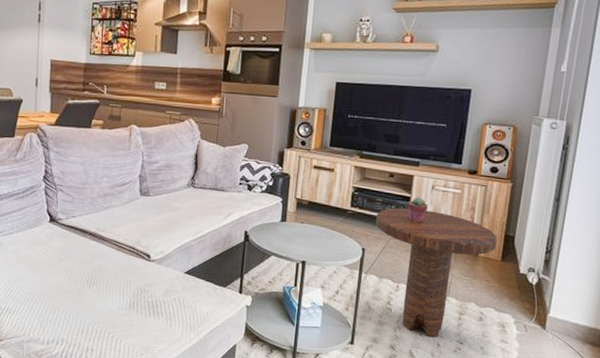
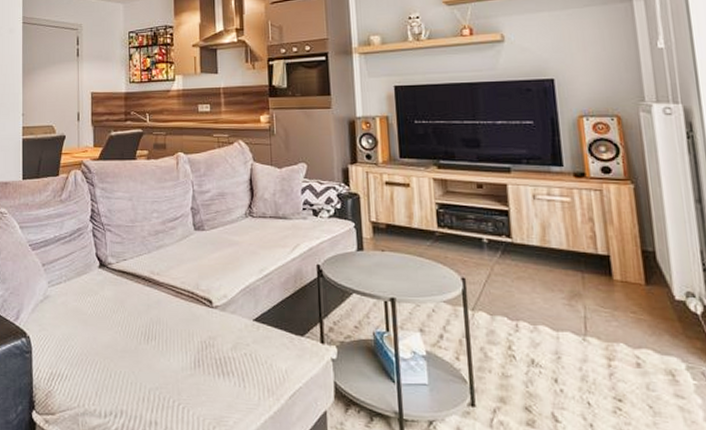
side table: present [375,207,498,338] -> none [470,224,635,394]
potted succulent: present [407,197,428,223] -> none [506,210,533,242]

